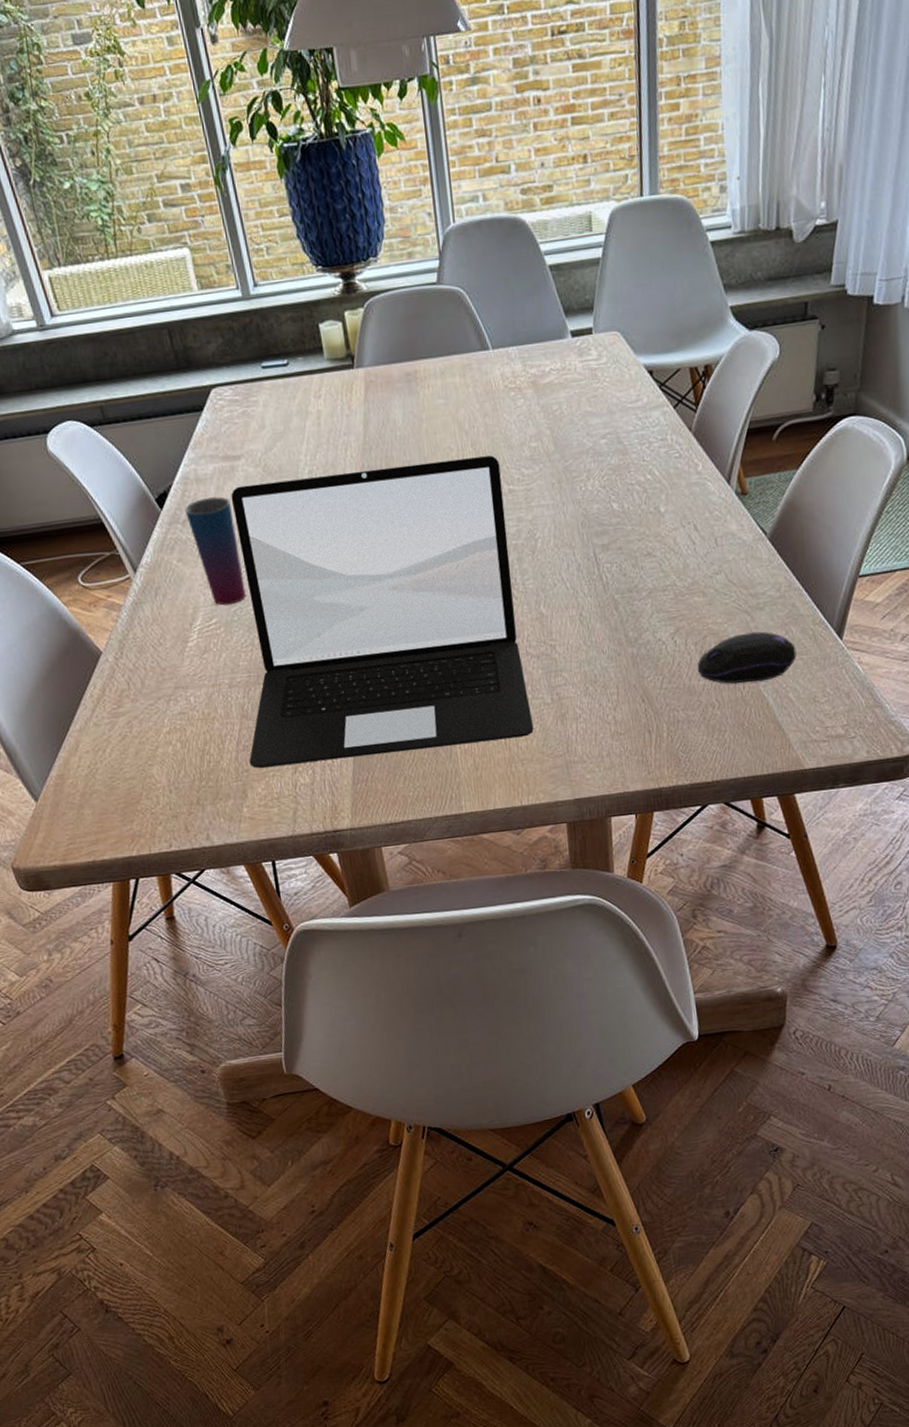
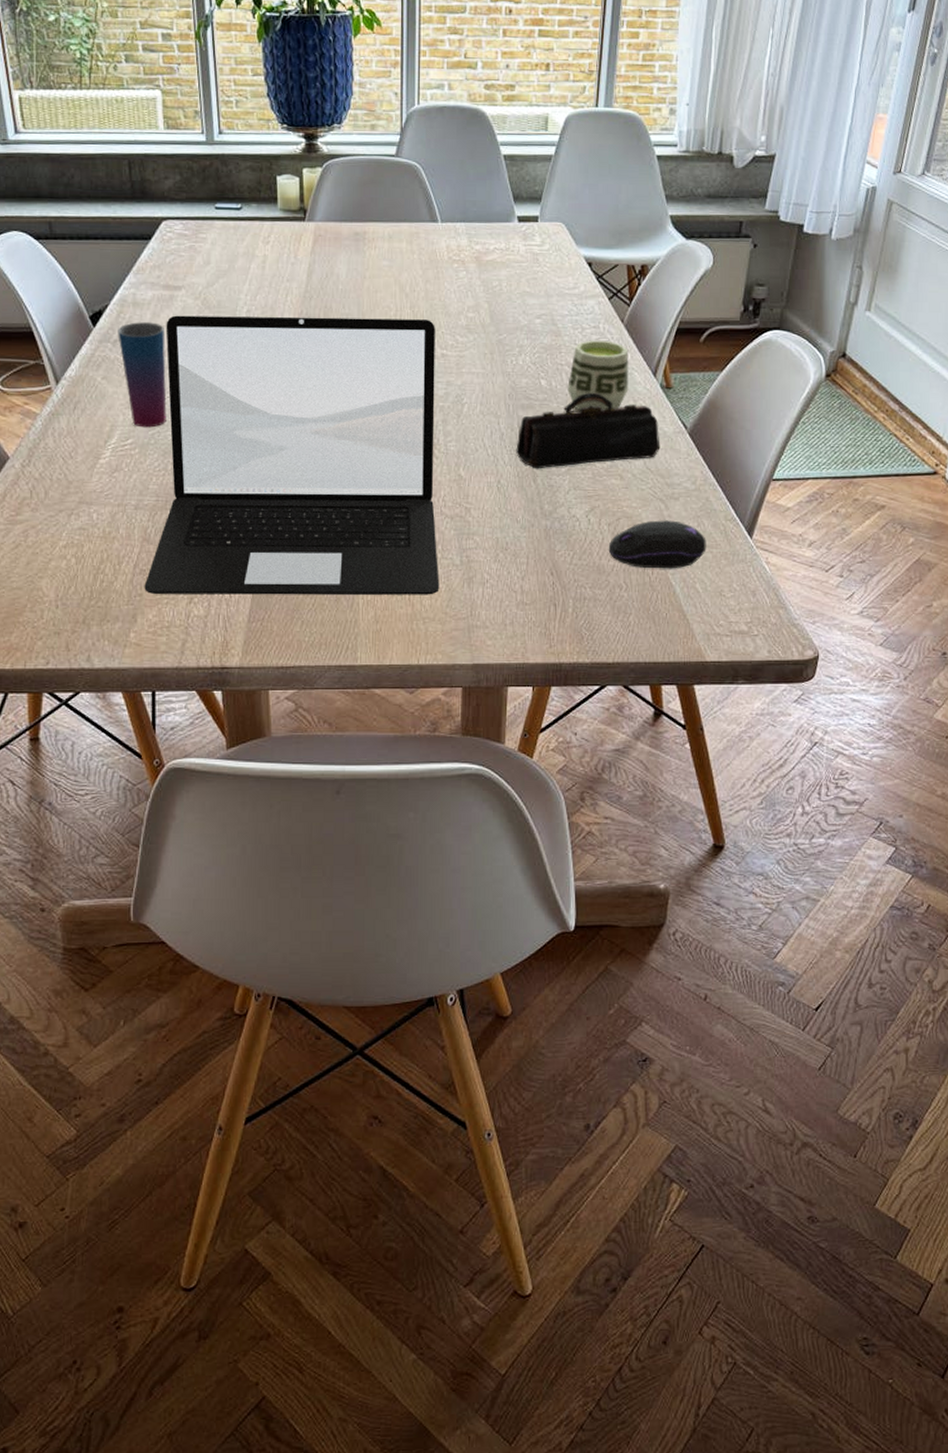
pencil case: none [594,509,741,597] -> present [516,392,661,469]
cup: none [640,452,703,531] -> present [567,340,629,411]

